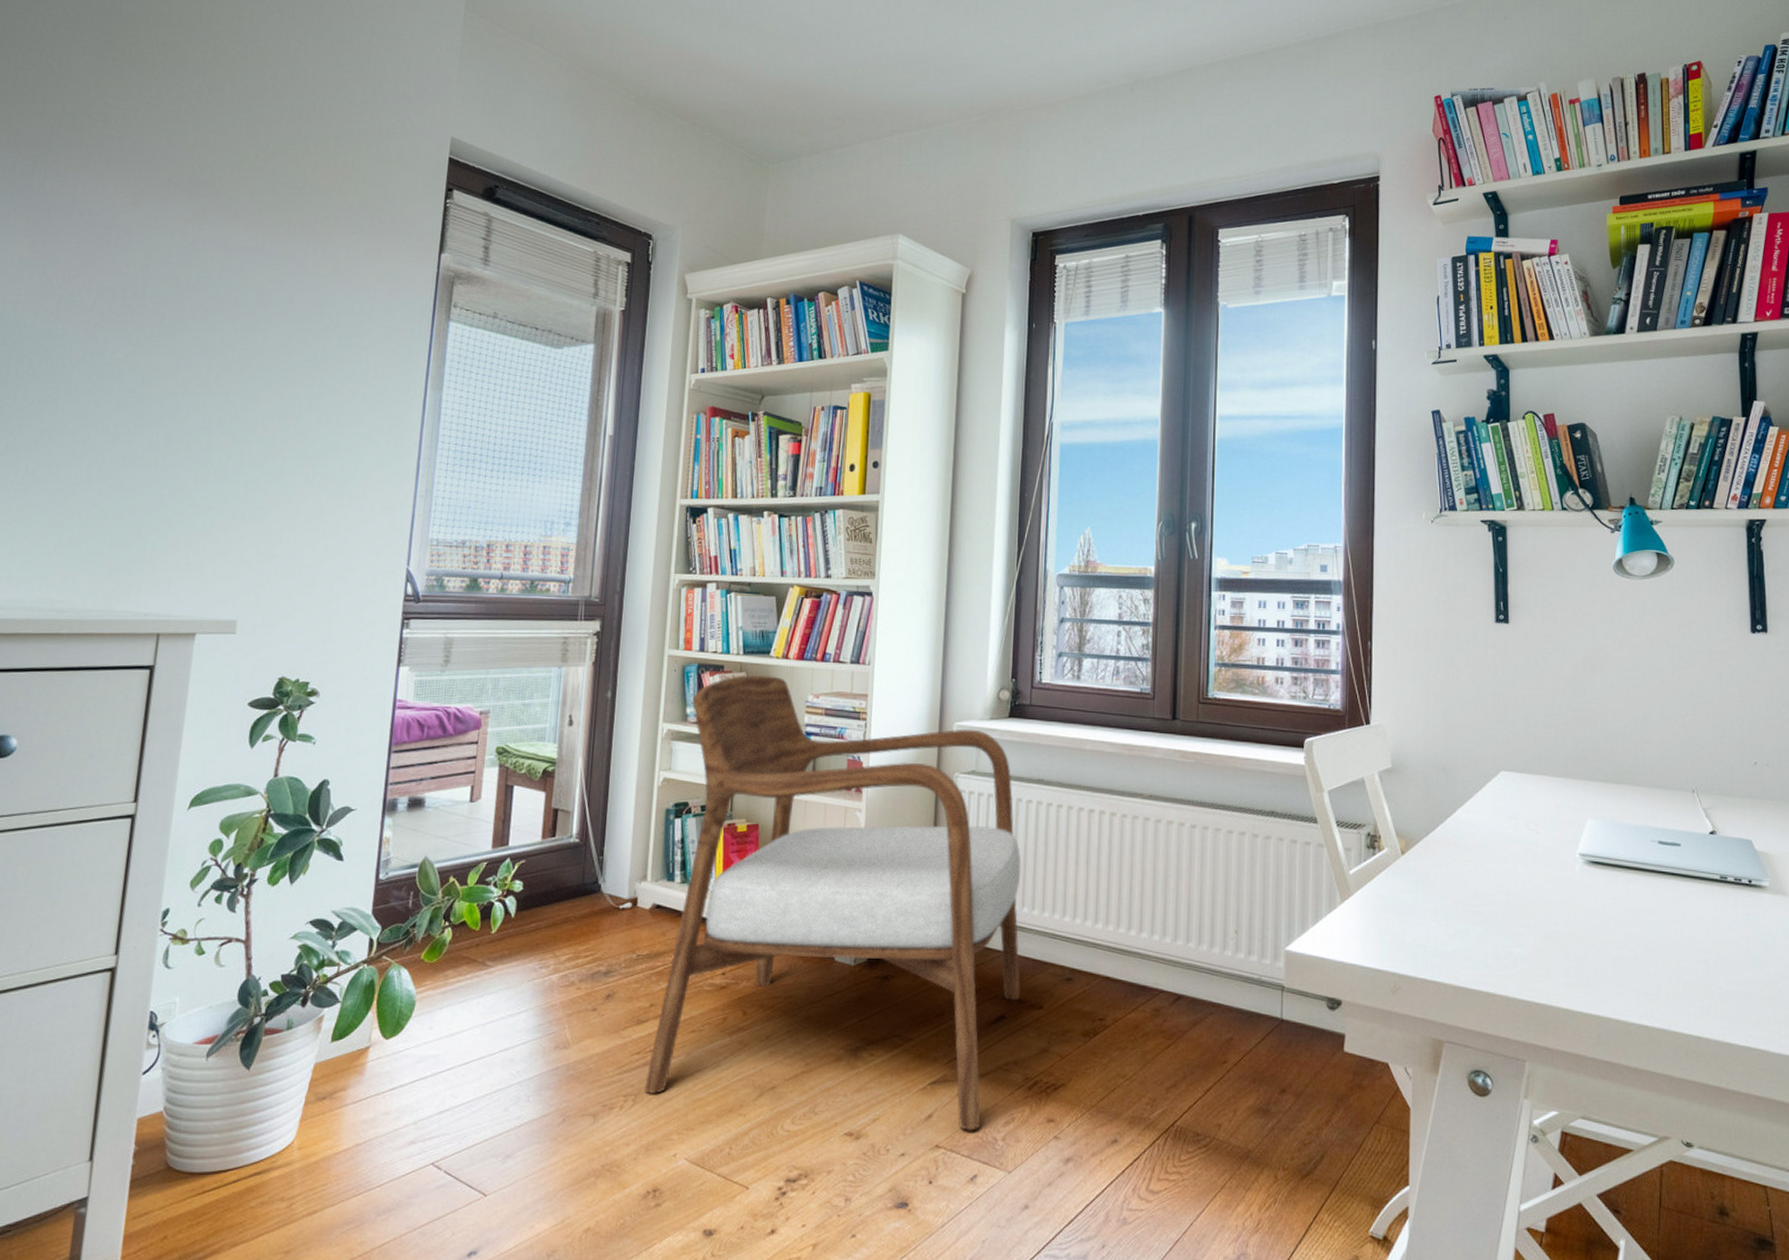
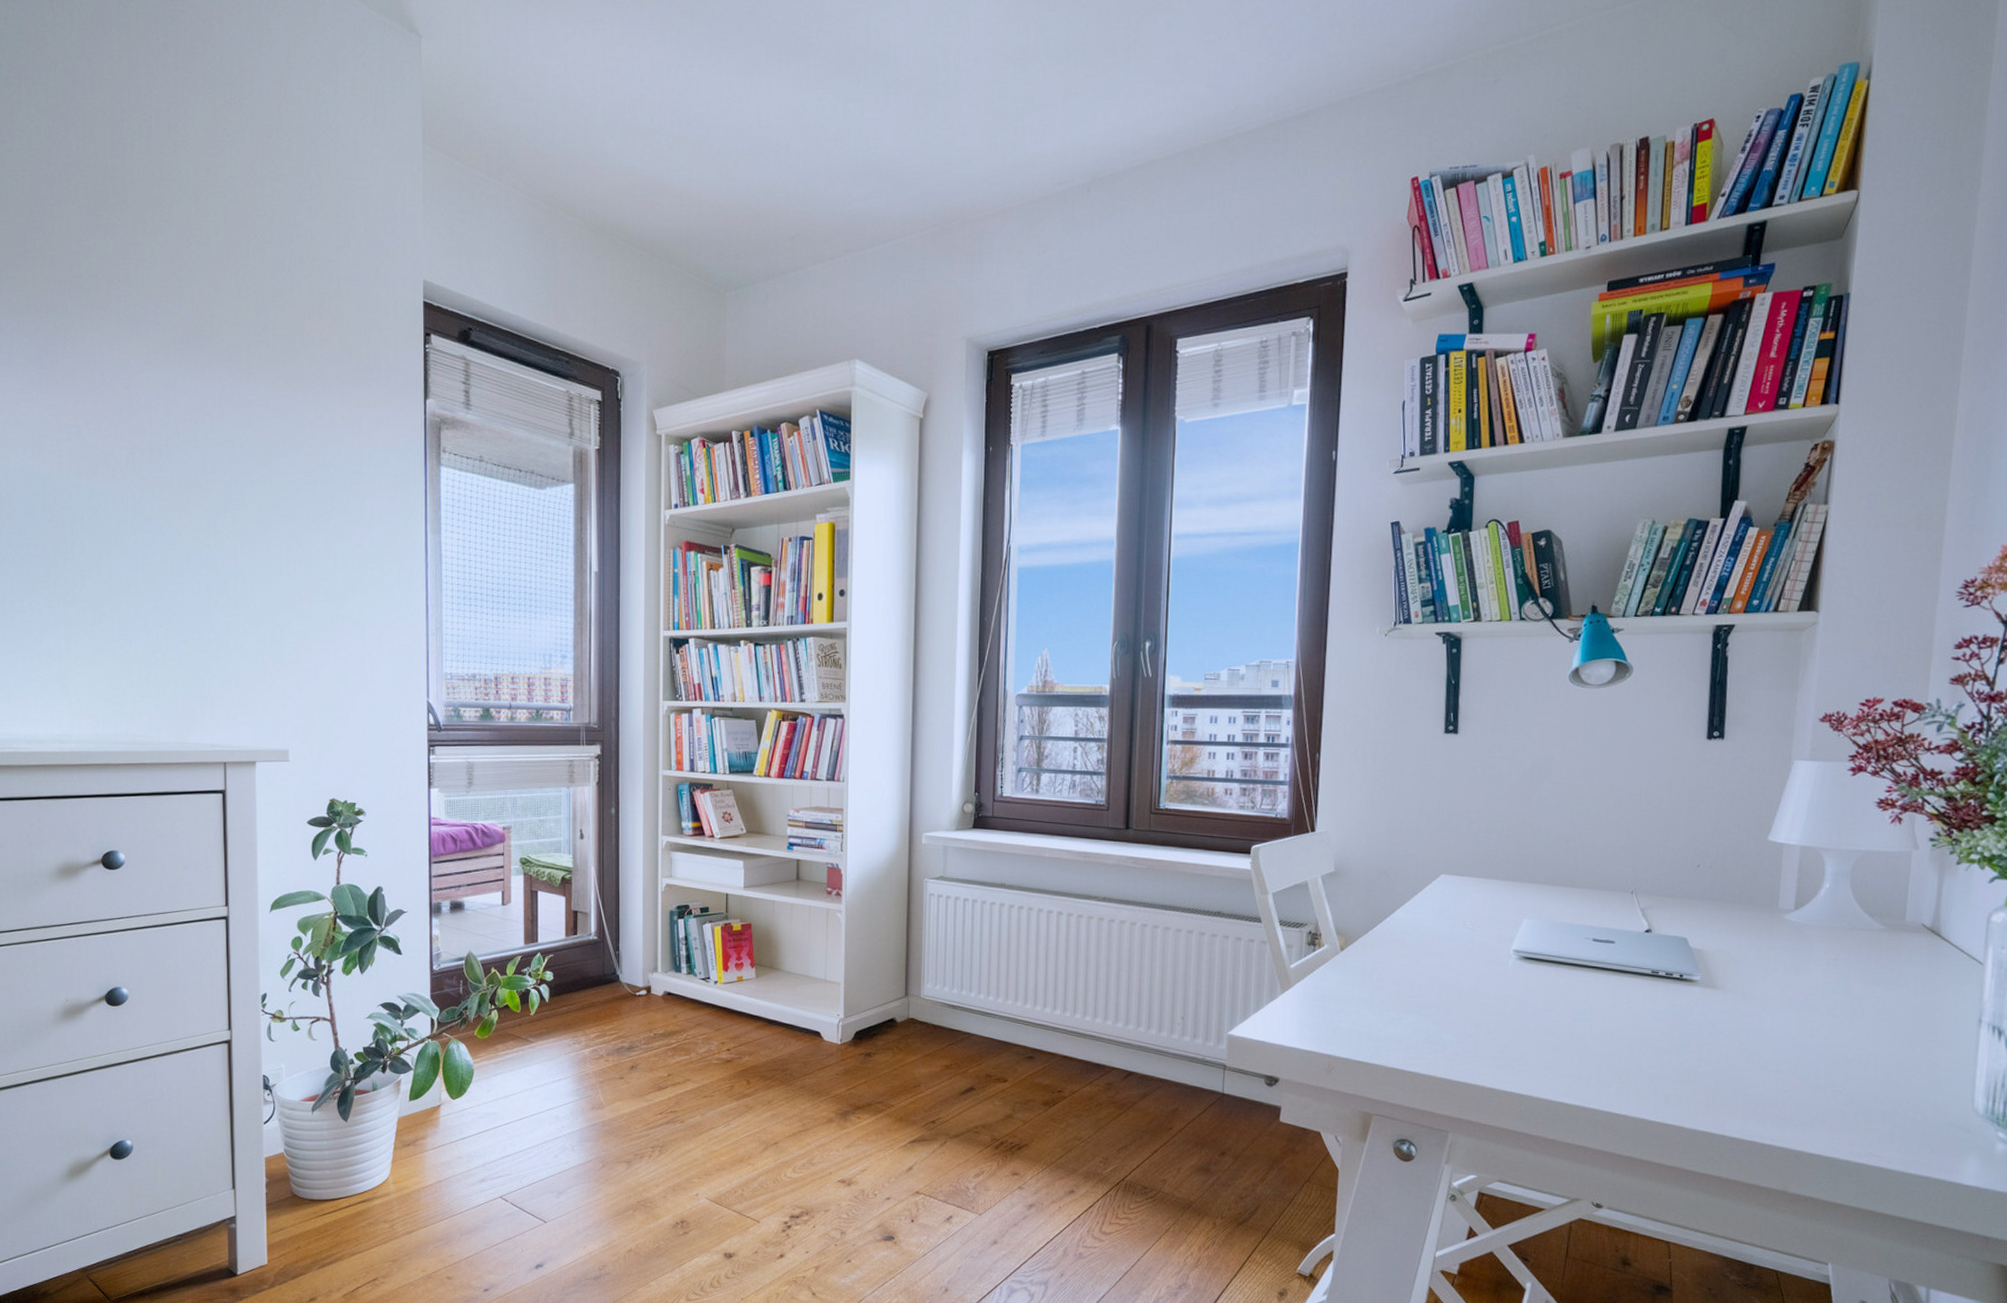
armchair: present [645,675,1022,1131] -> none [668,792,988,1181]

